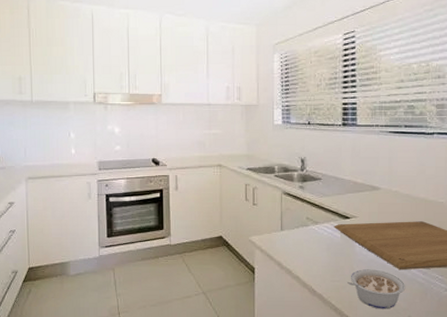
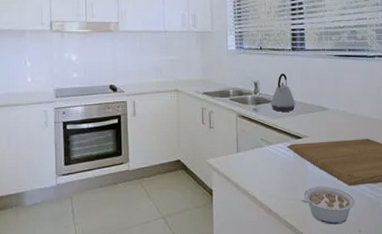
kettle: none [318,150,345,190] -> present [271,73,296,112]

